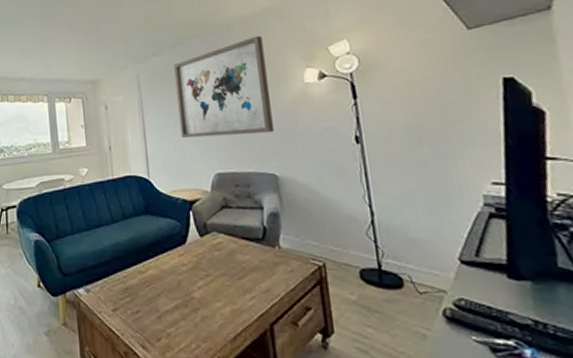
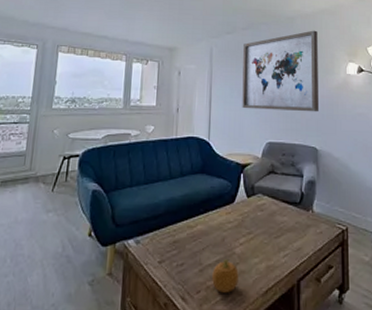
fruit: none [171,305,202,340] -> present [212,259,239,293]

